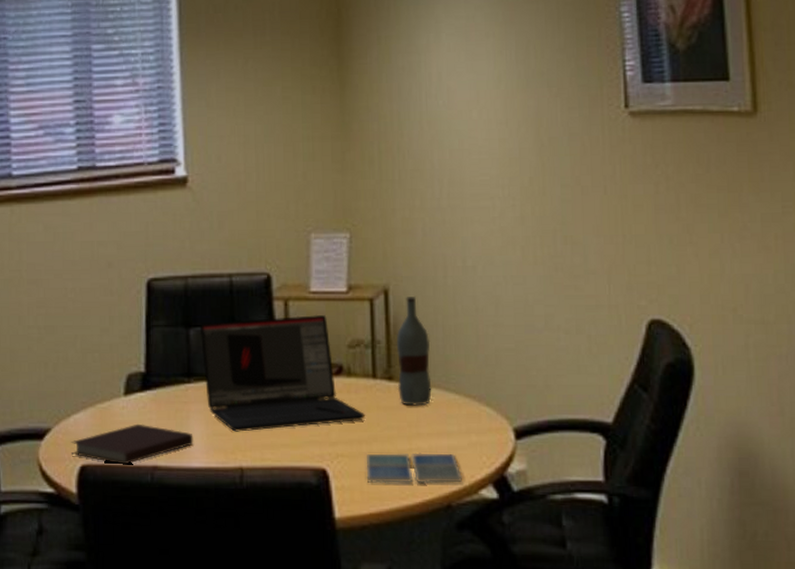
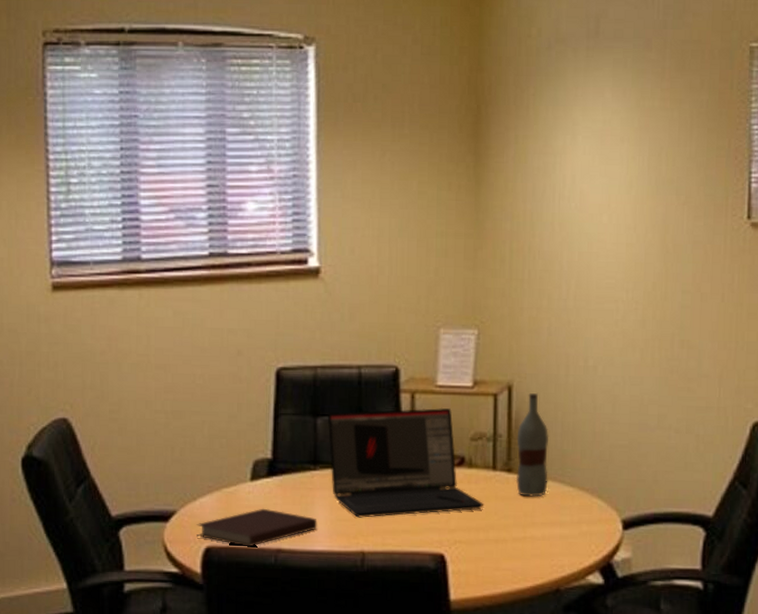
drink coaster: present [366,453,463,484] -> none [482,540,572,569]

